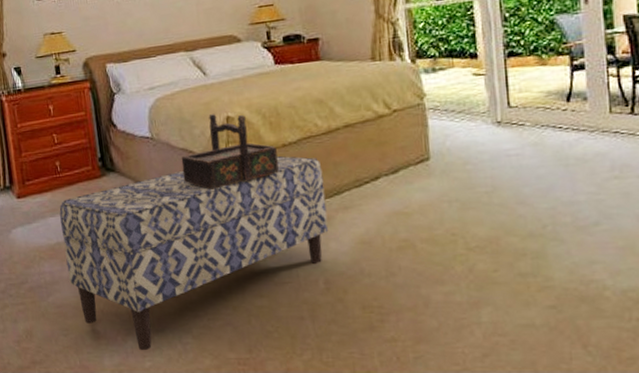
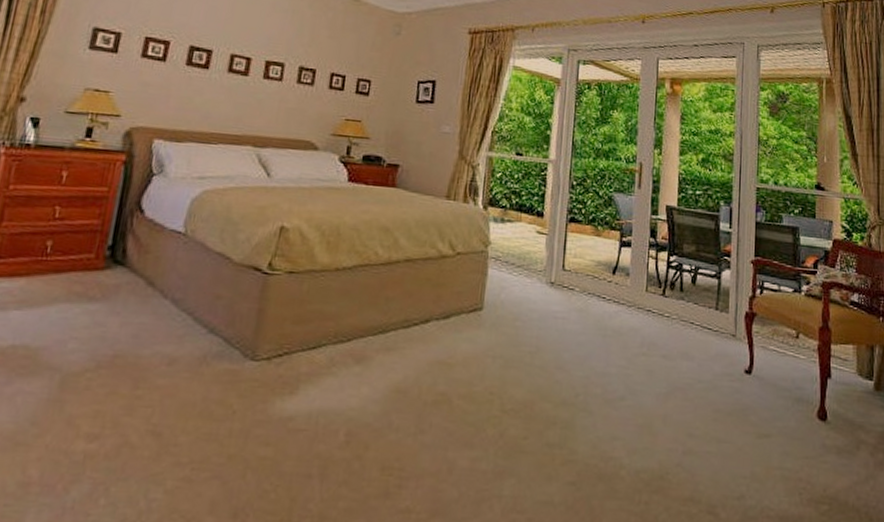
bench: present [59,156,329,351] -> none [11,278,373,507]
decorative box: present [181,114,279,190] -> none [209,220,328,307]

